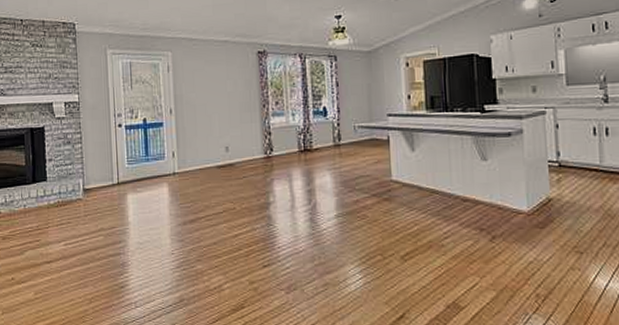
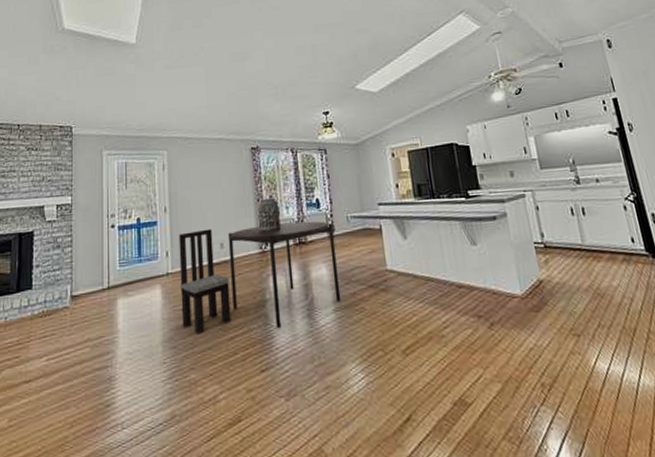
dining chair: none [184,132,236,230] -> present [178,228,231,335]
dining table: none [233,129,344,229] -> present [227,221,341,328]
decorative urn: none [263,104,287,138] -> present [257,197,281,232]

